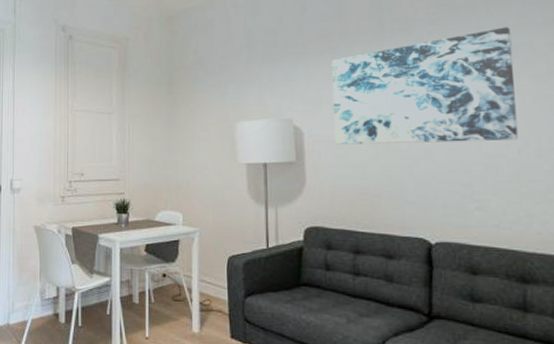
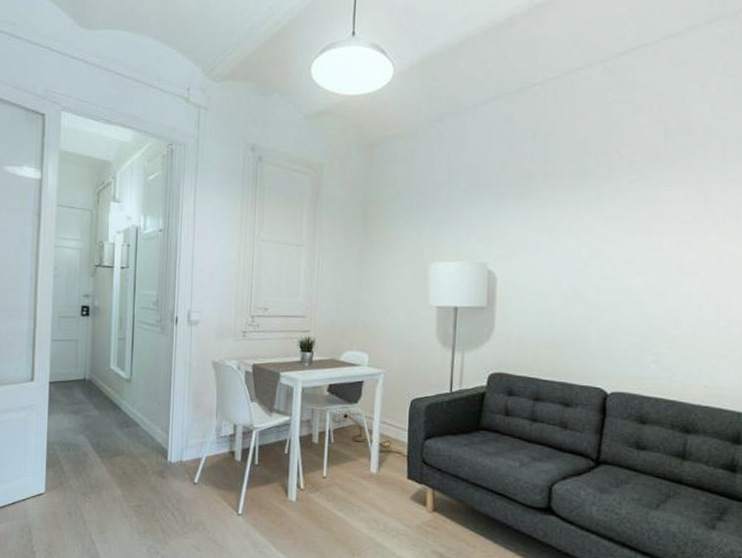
wall art: present [331,27,519,144] -> none [526,182,708,296]

